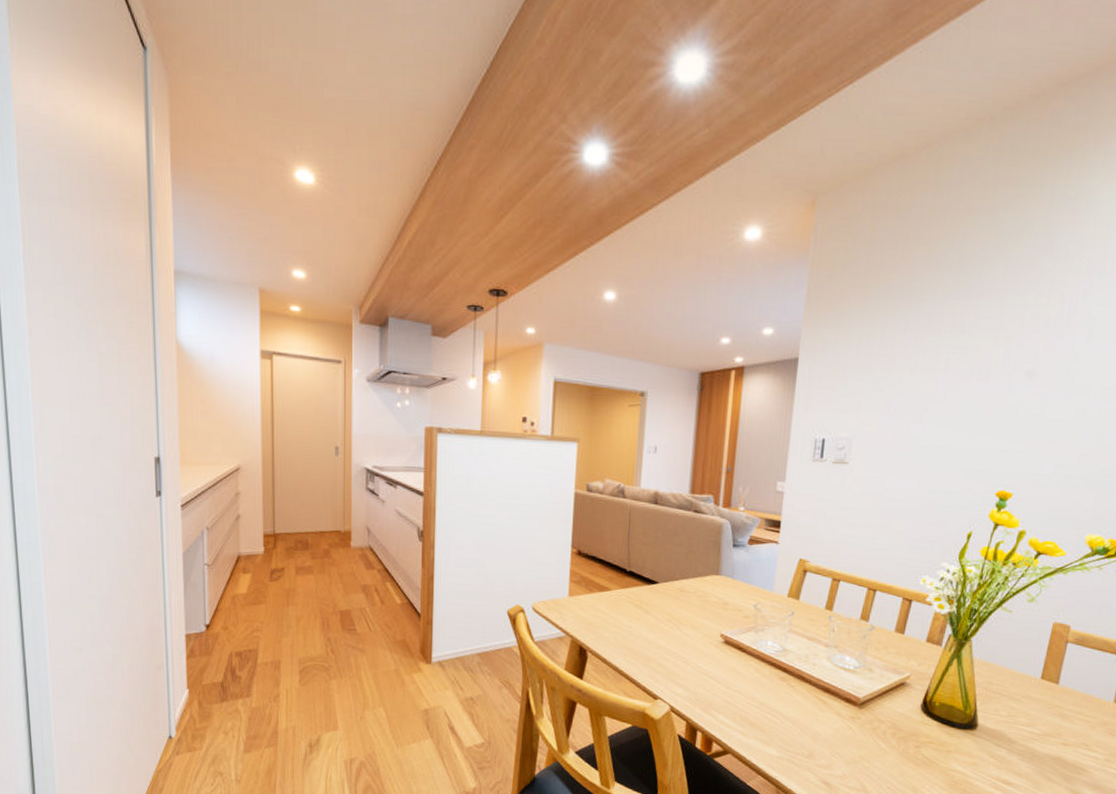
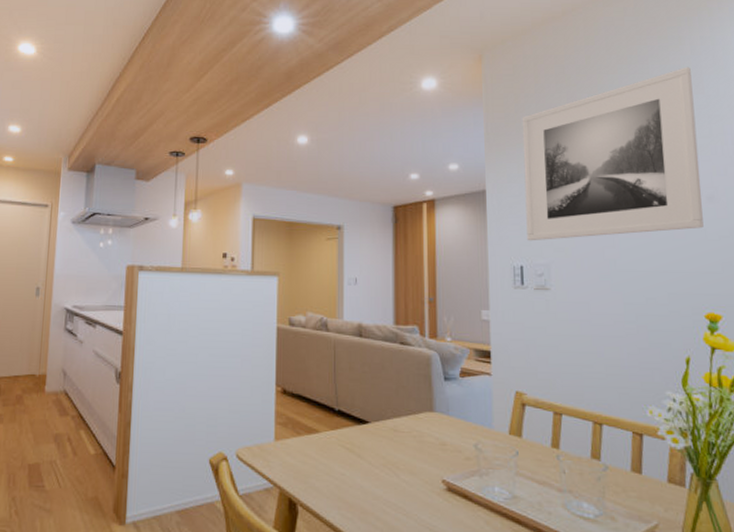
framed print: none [833,221,1045,414] -> present [522,66,704,241]

